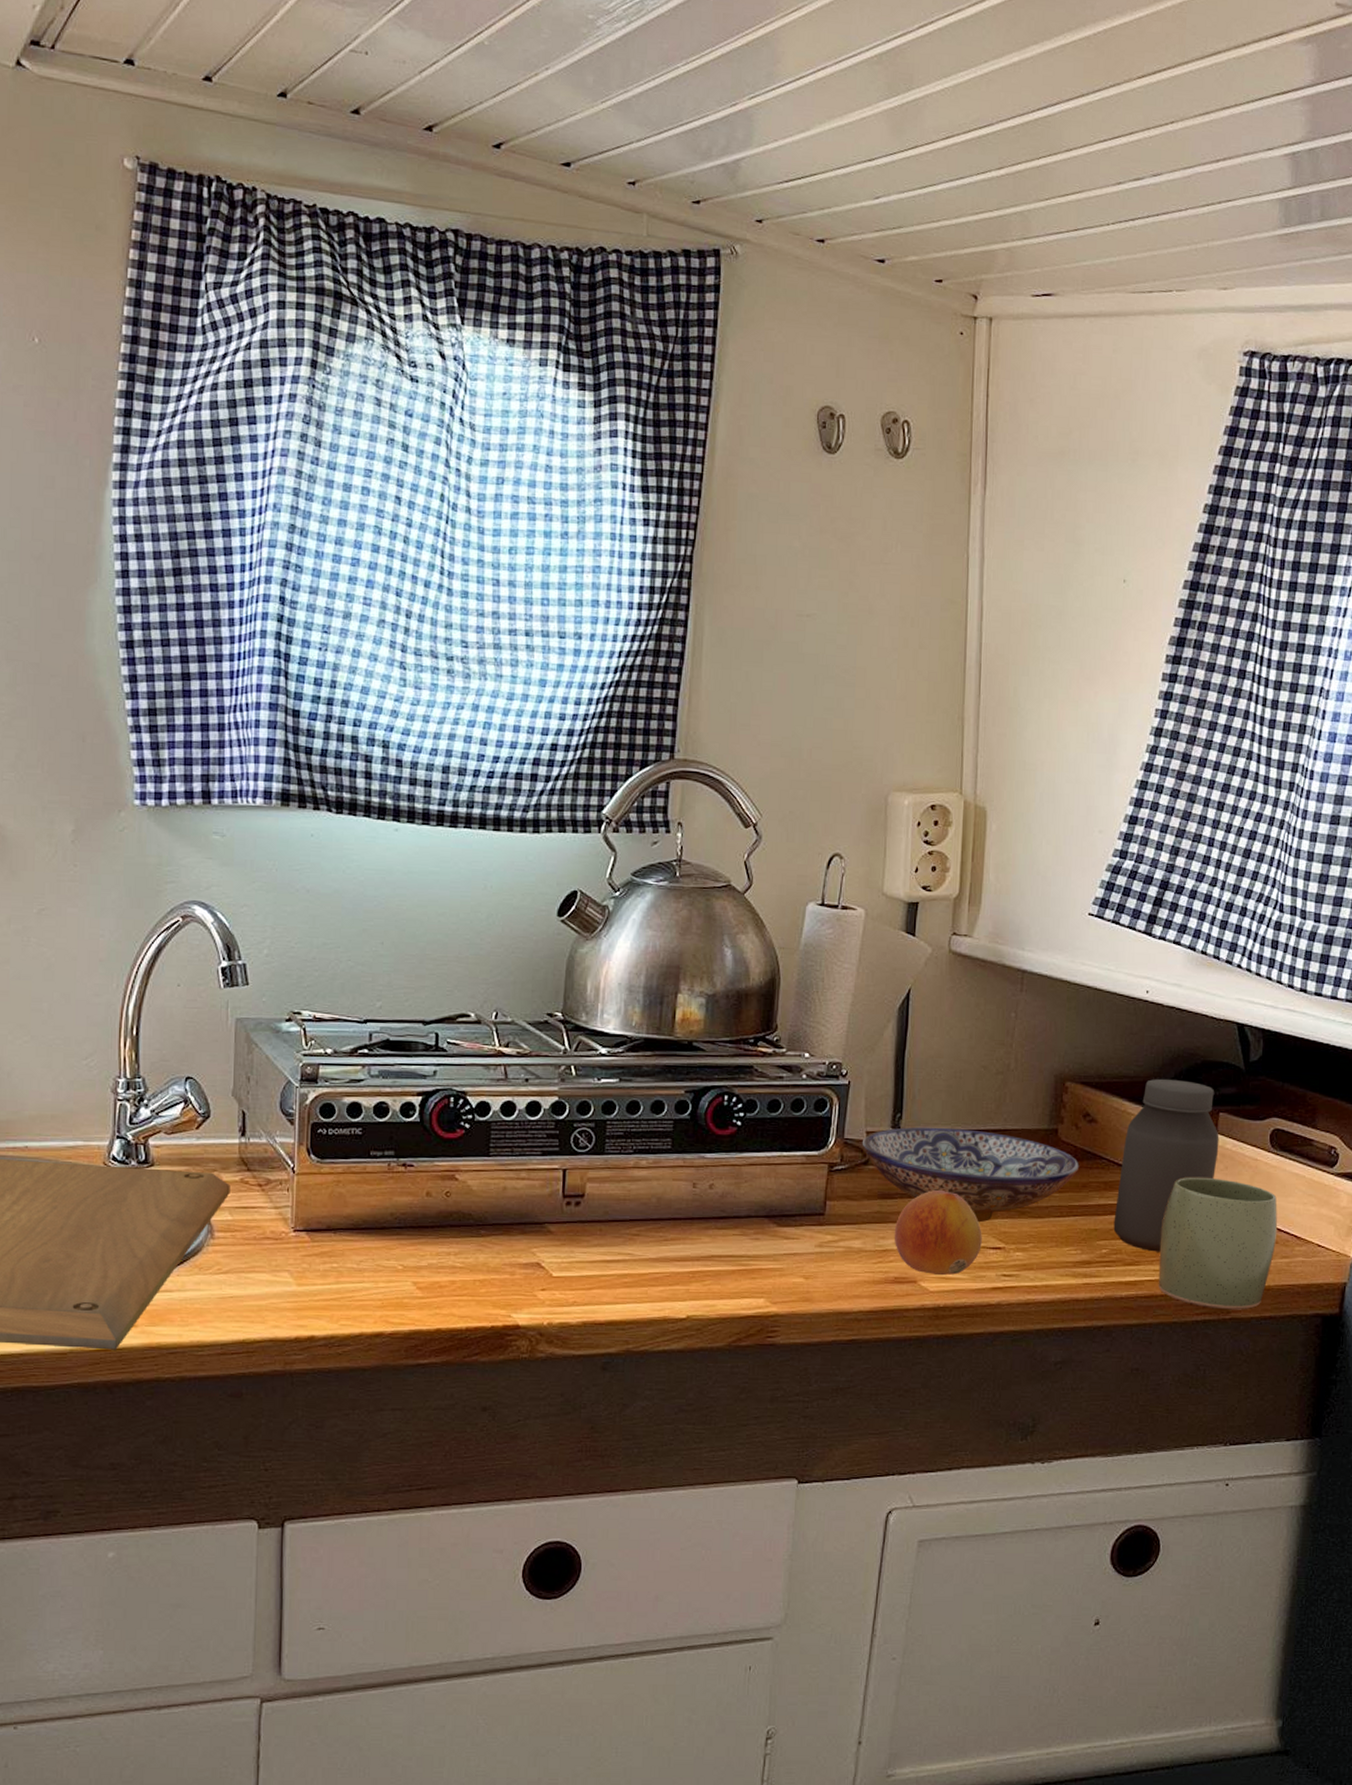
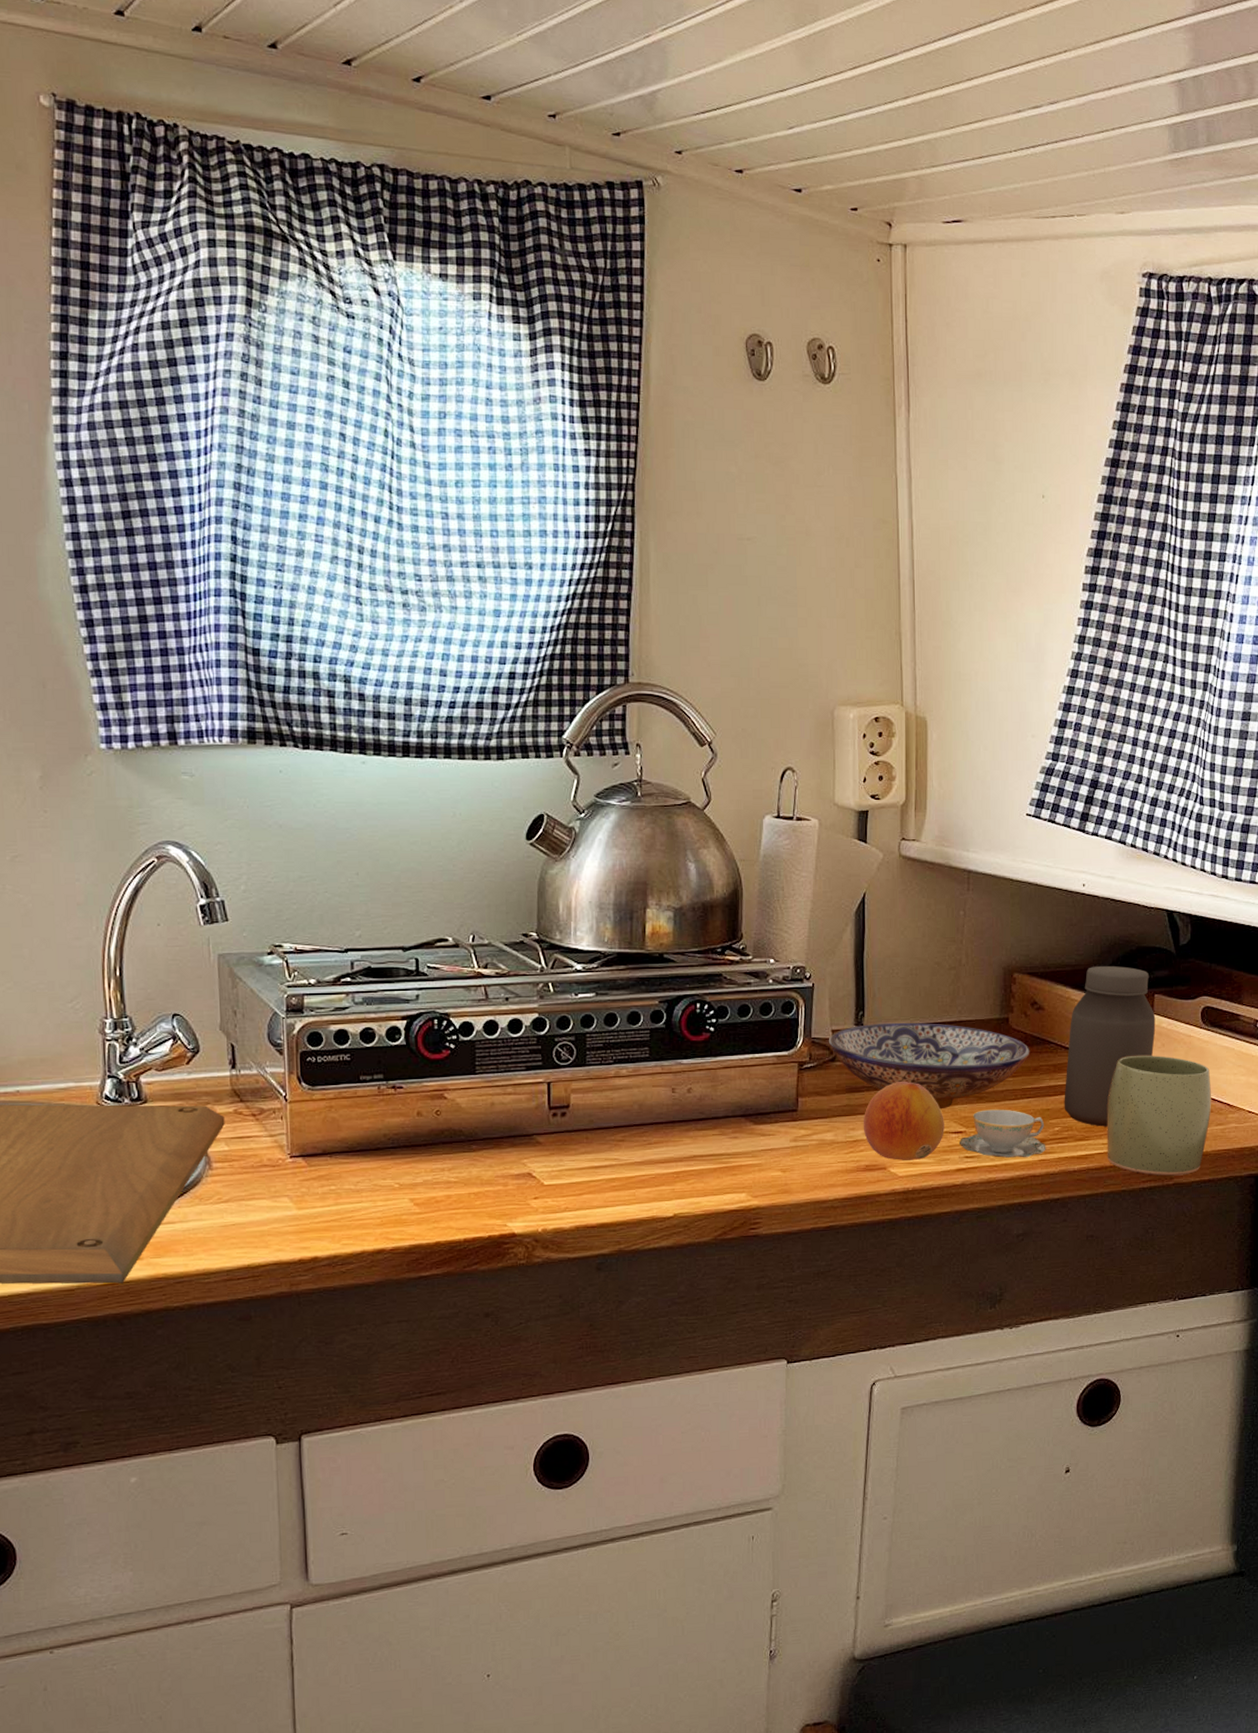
teacup: none [996,1225,1092,1280] -> present [958,1109,1046,1158]

